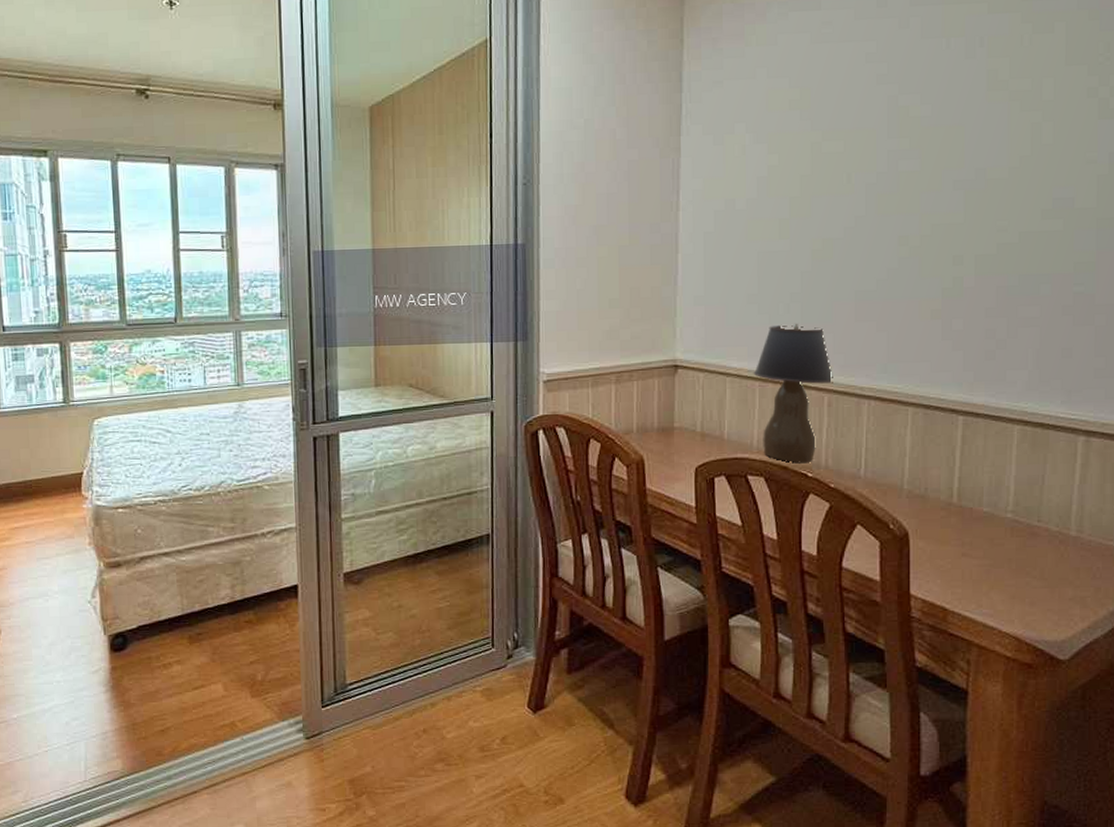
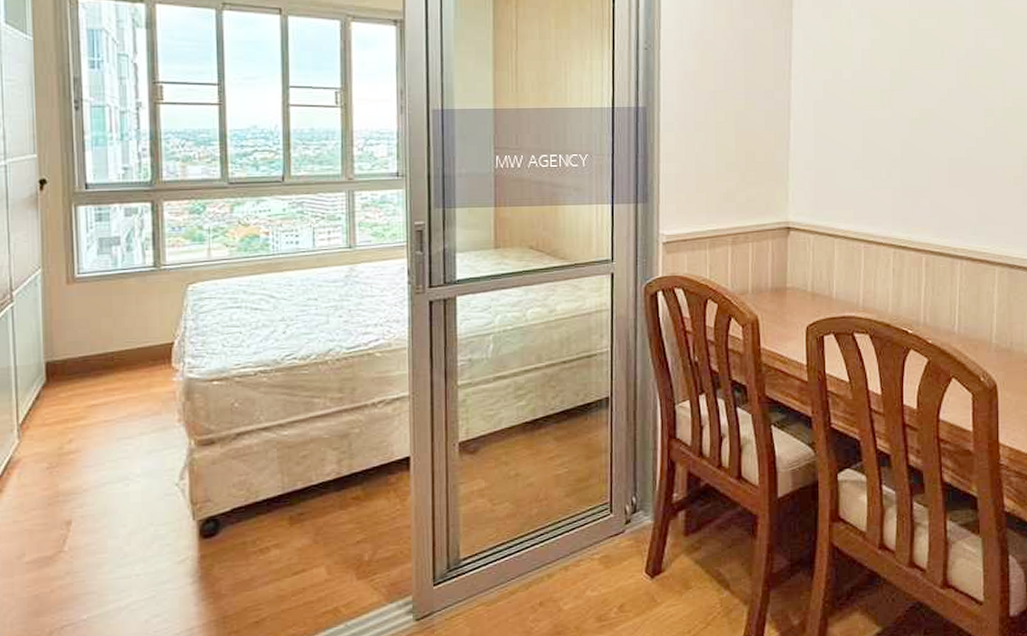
table lamp: present [753,324,833,464] -> none [859,188,930,321]

